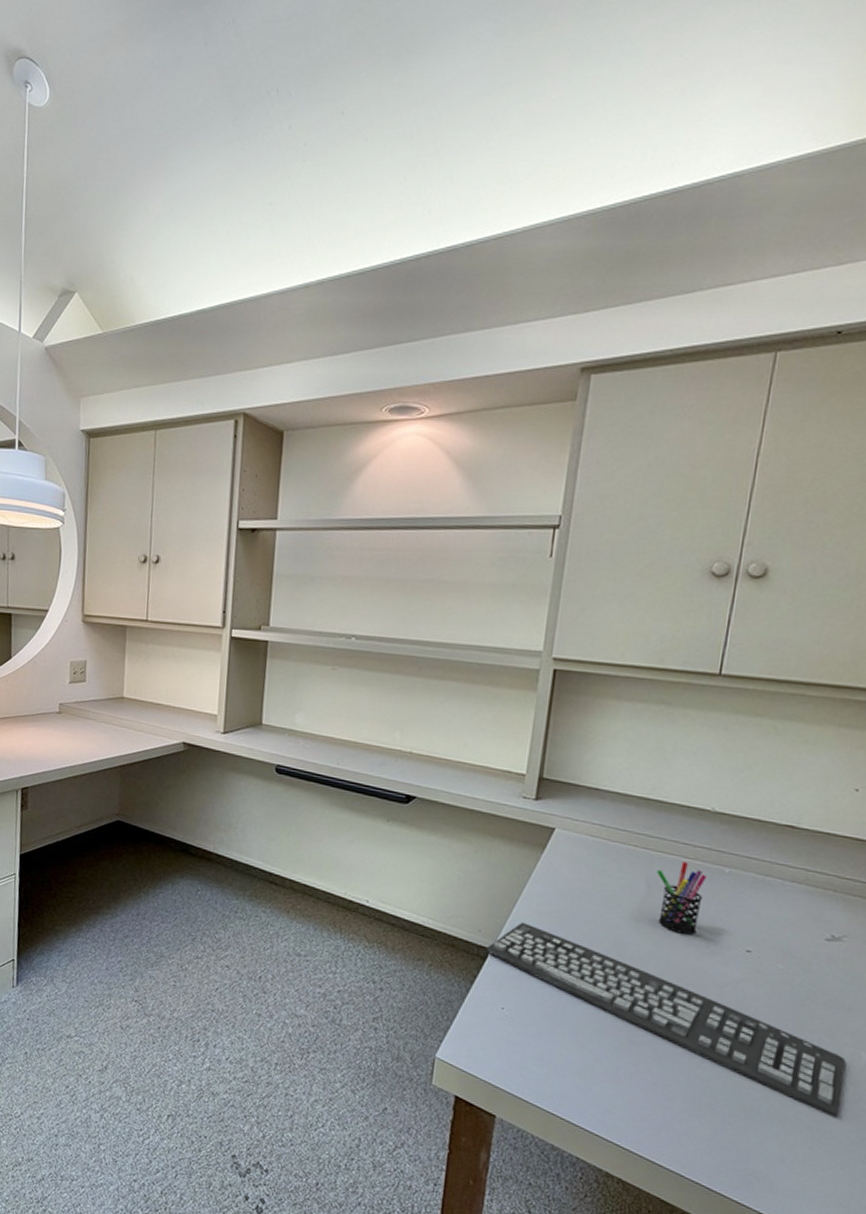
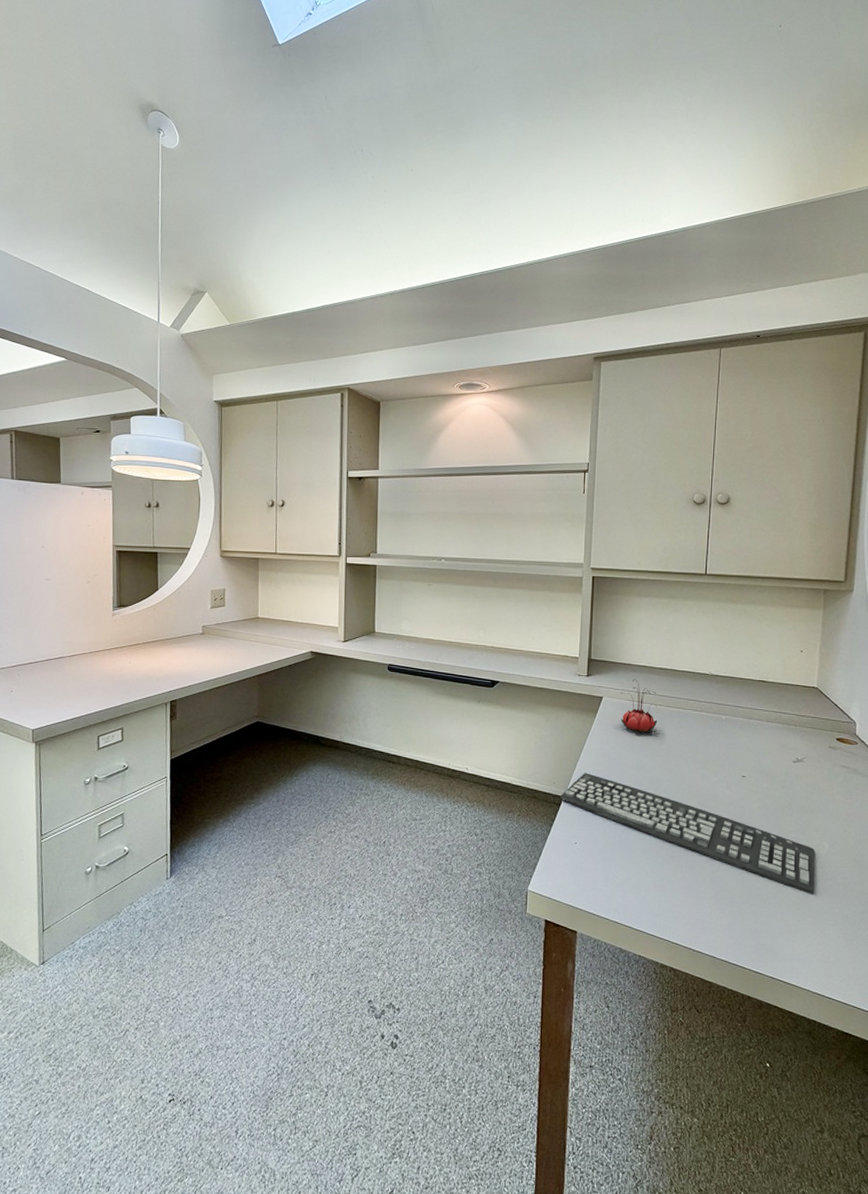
flower: none [577,809,631,882] -> present [620,679,658,733]
pen holder: present [656,861,707,935] -> none [676,714,711,769]

